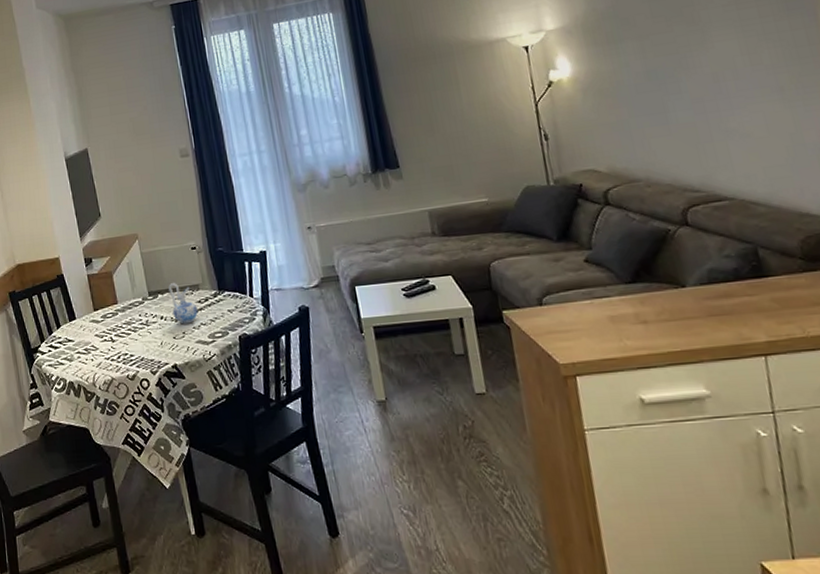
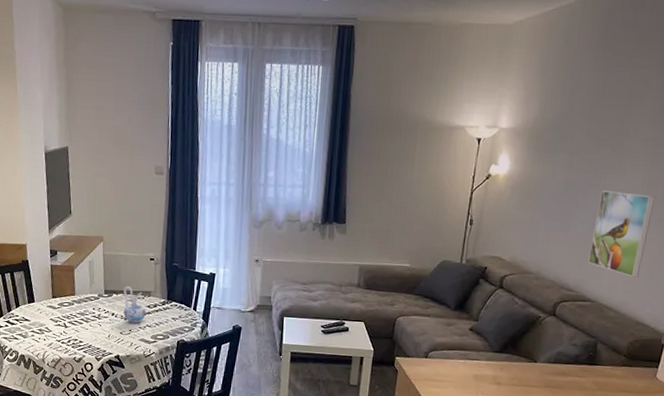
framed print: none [692,63,780,161] -> present [588,190,656,278]

